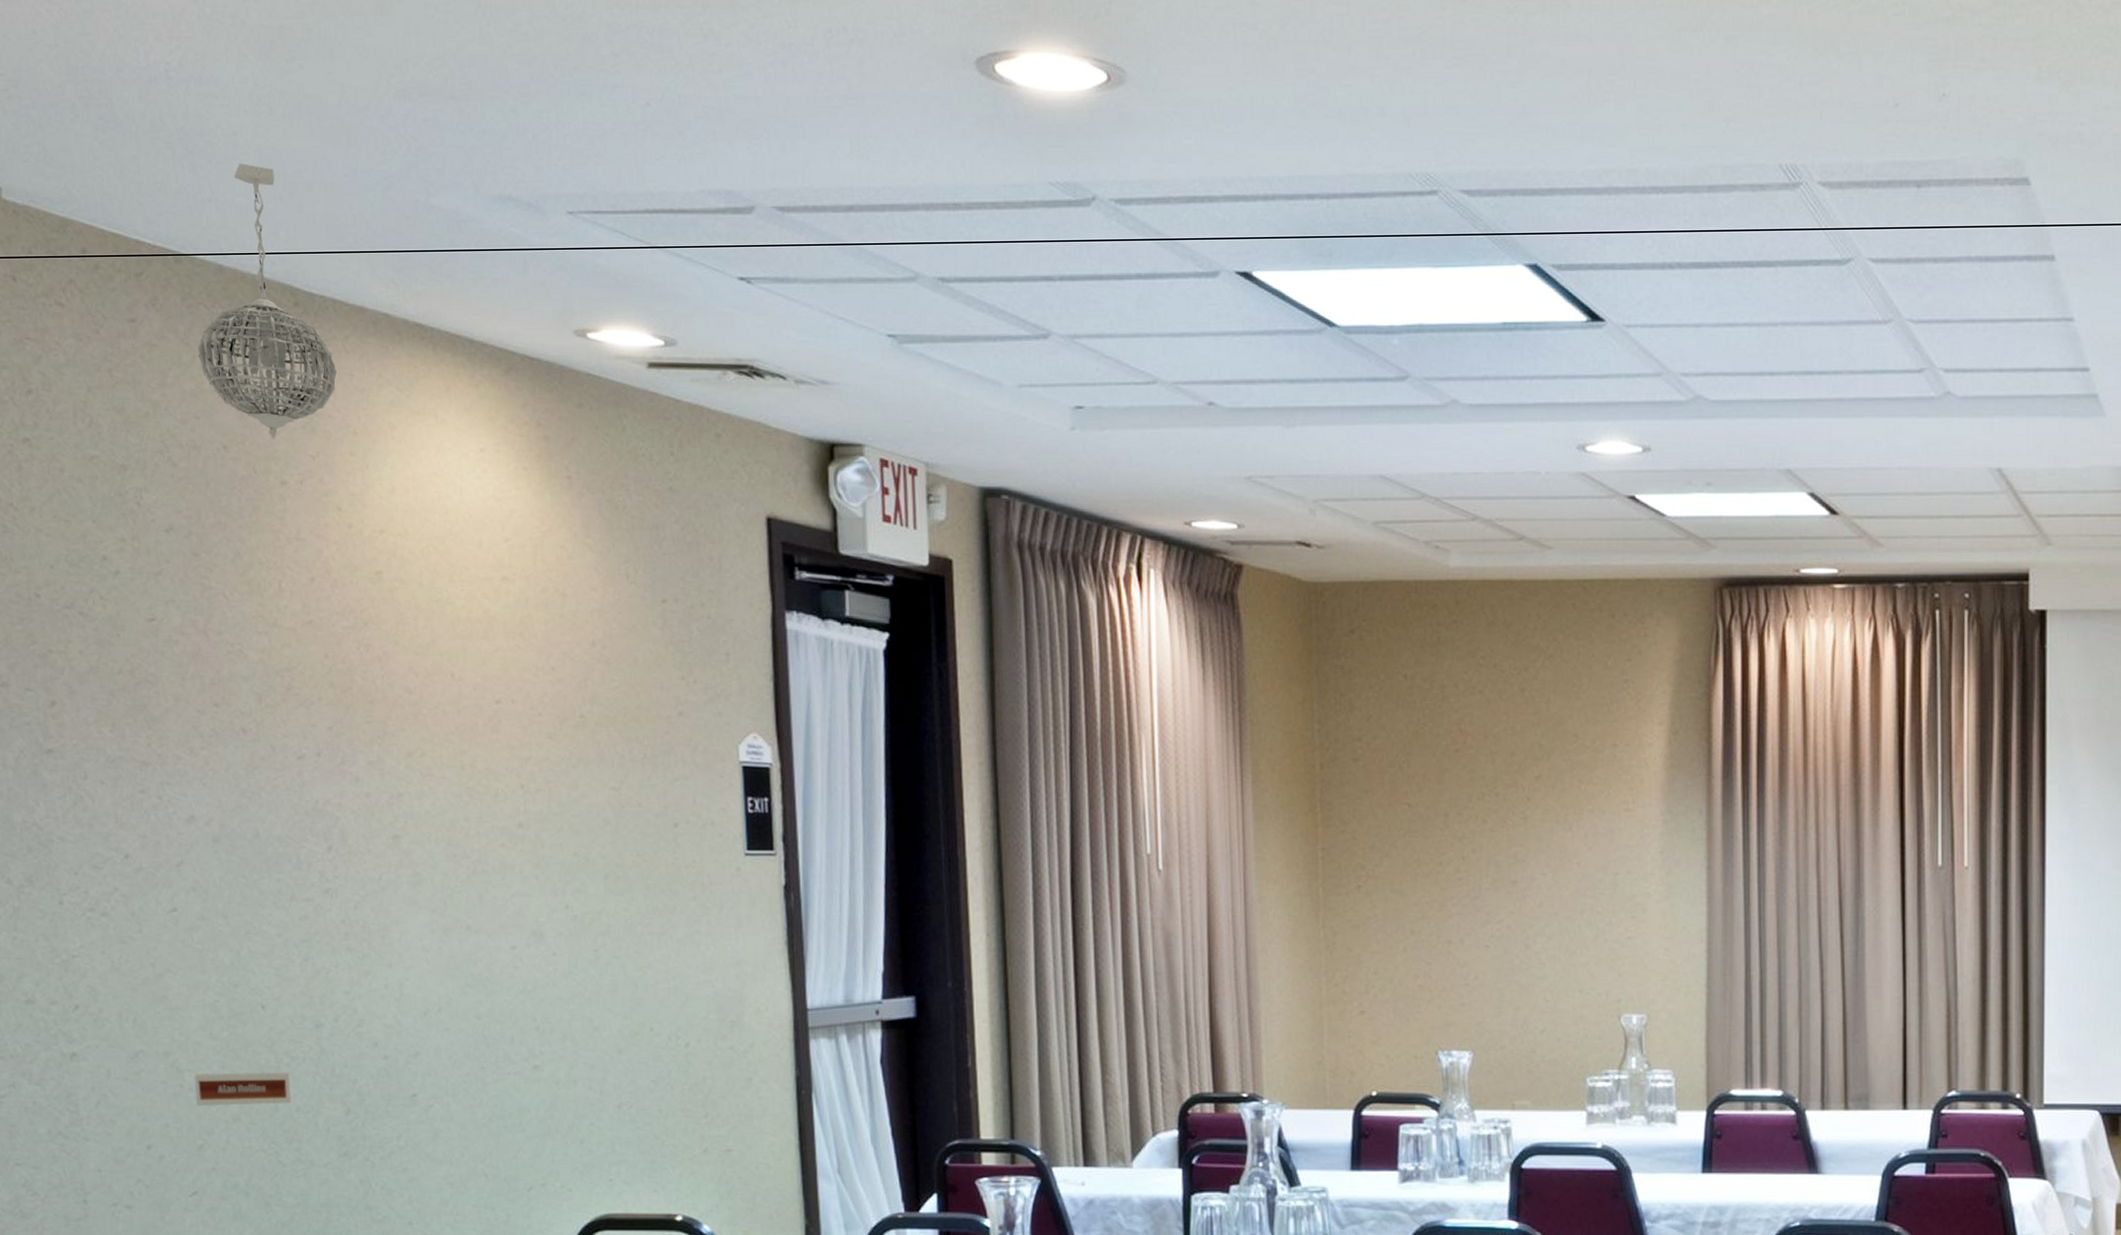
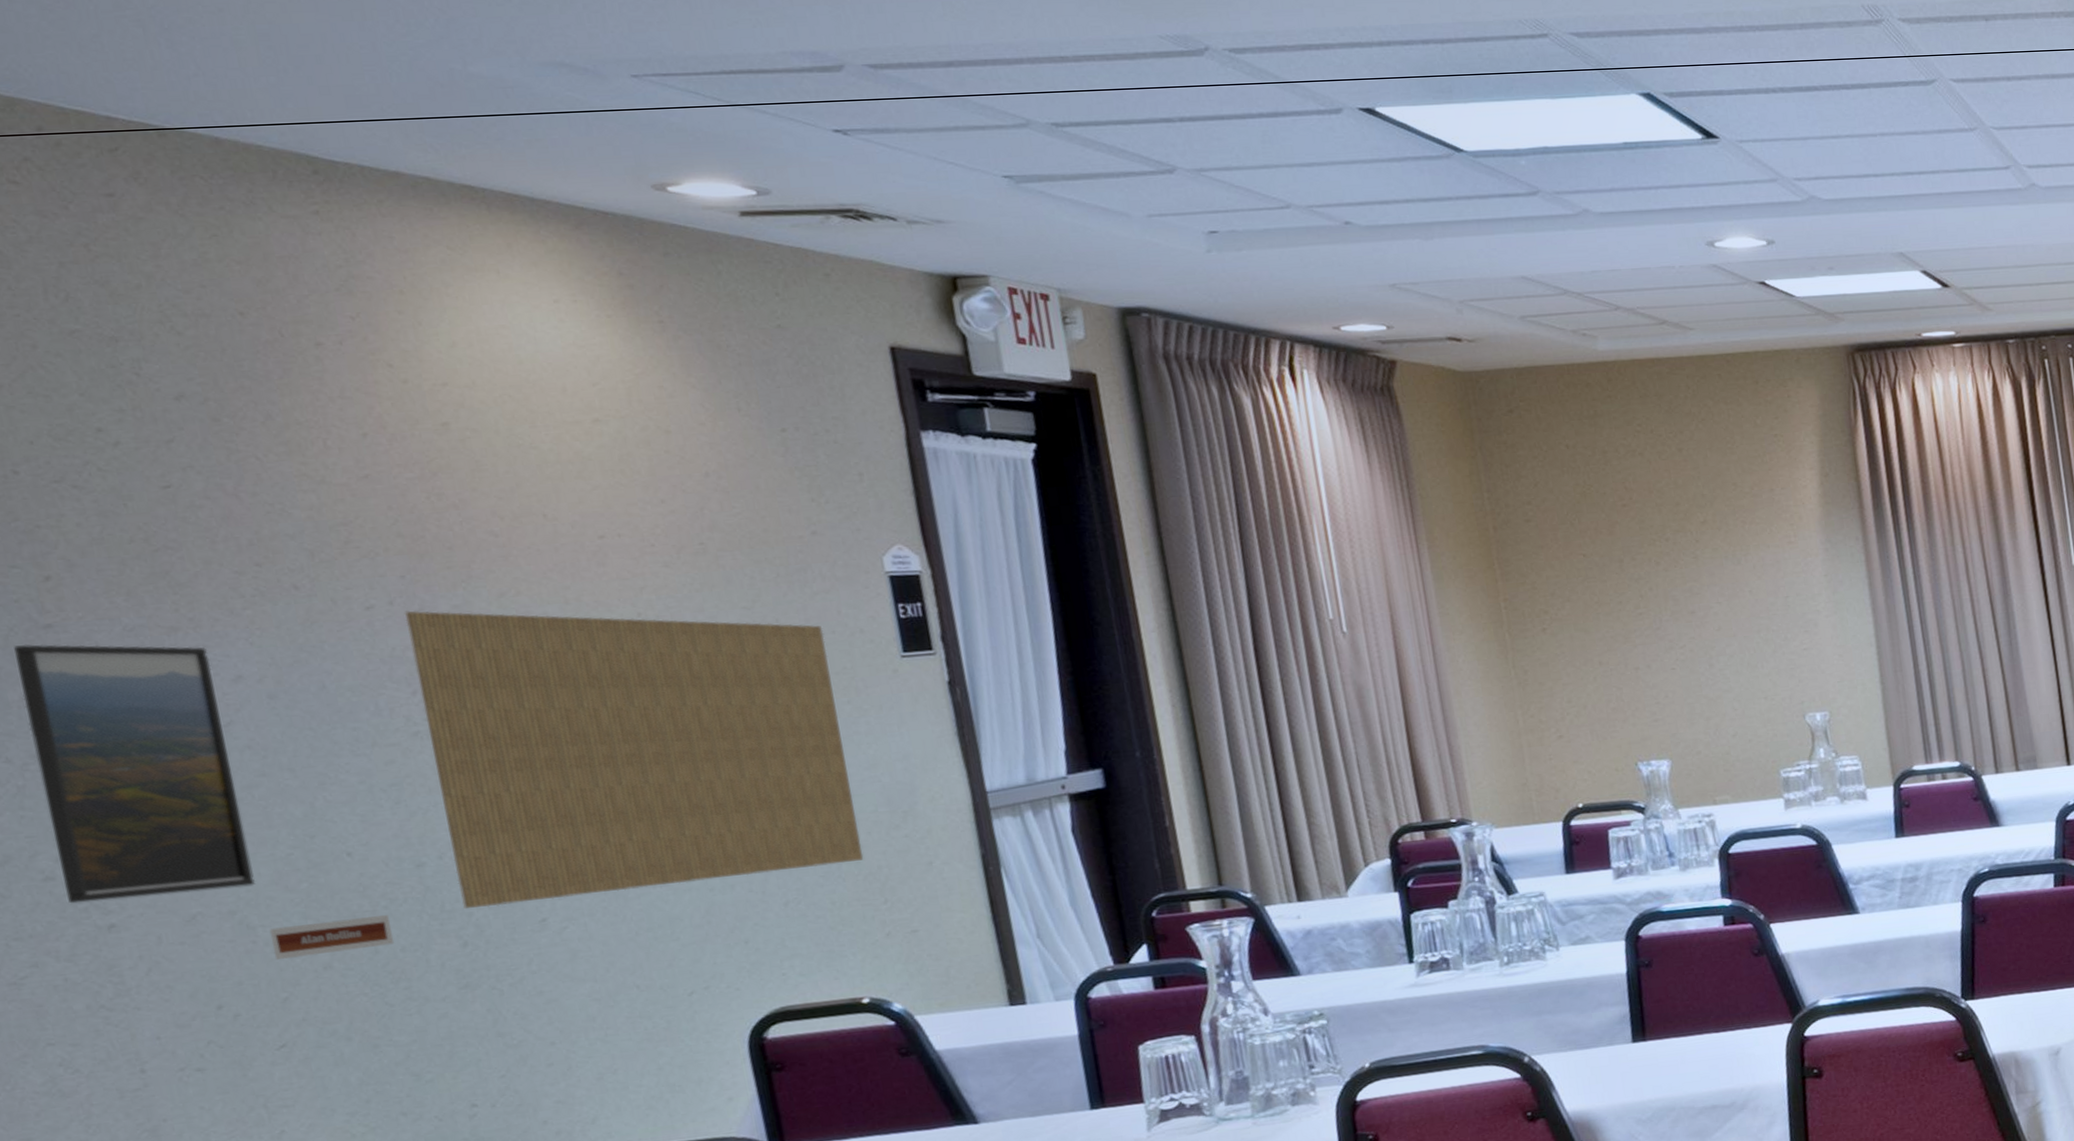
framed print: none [22,767,188,1029] -> present [14,644,256,904]
pendant light: present [197,163,337,440] -> none [196,39,373,304]
wall panel: none [328,763,692,1076] -> present [404,610,864,910]

